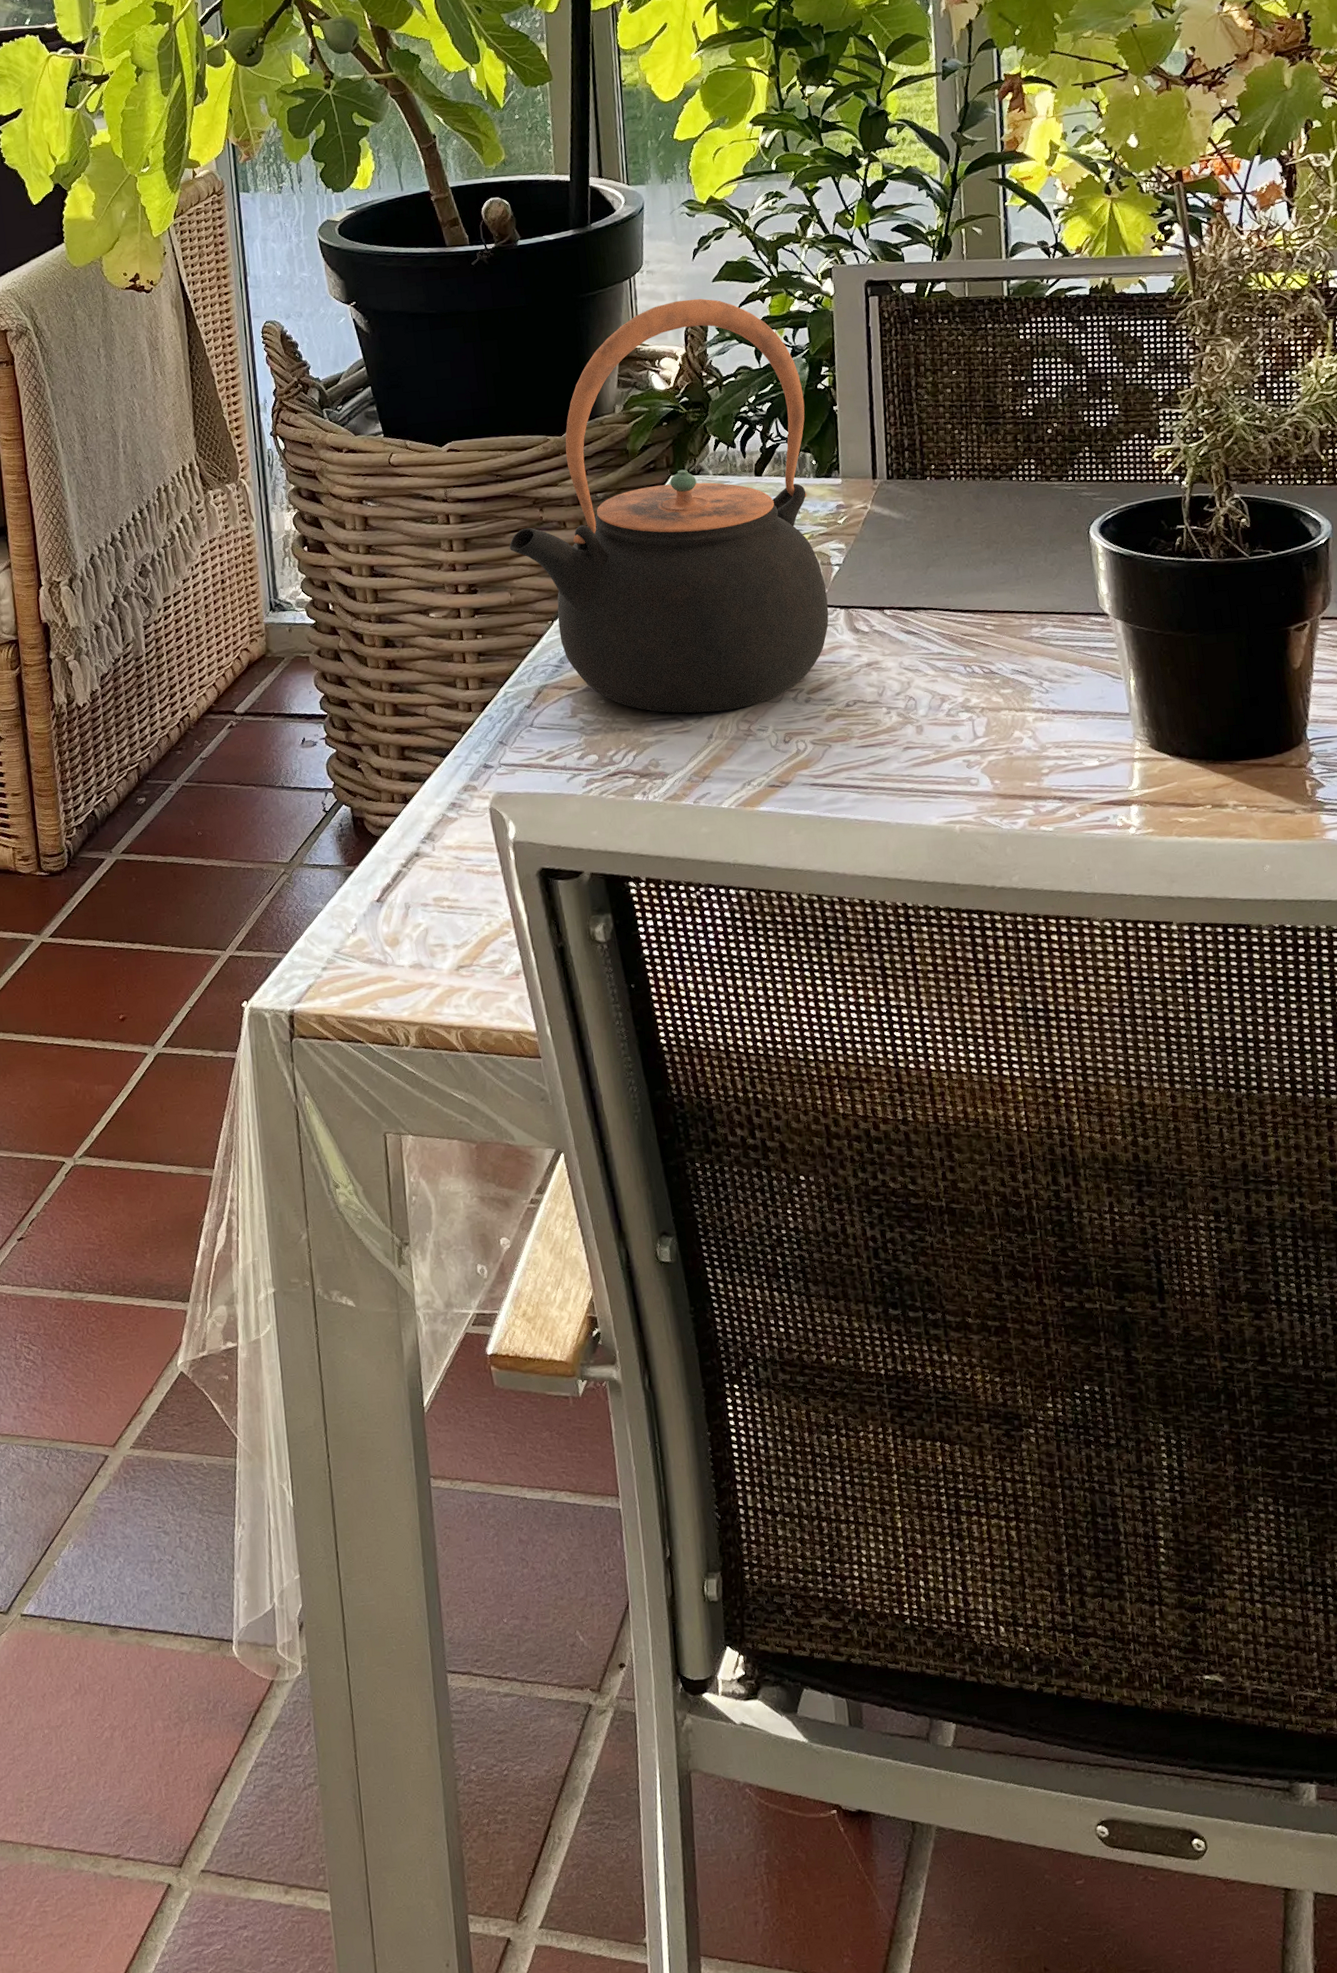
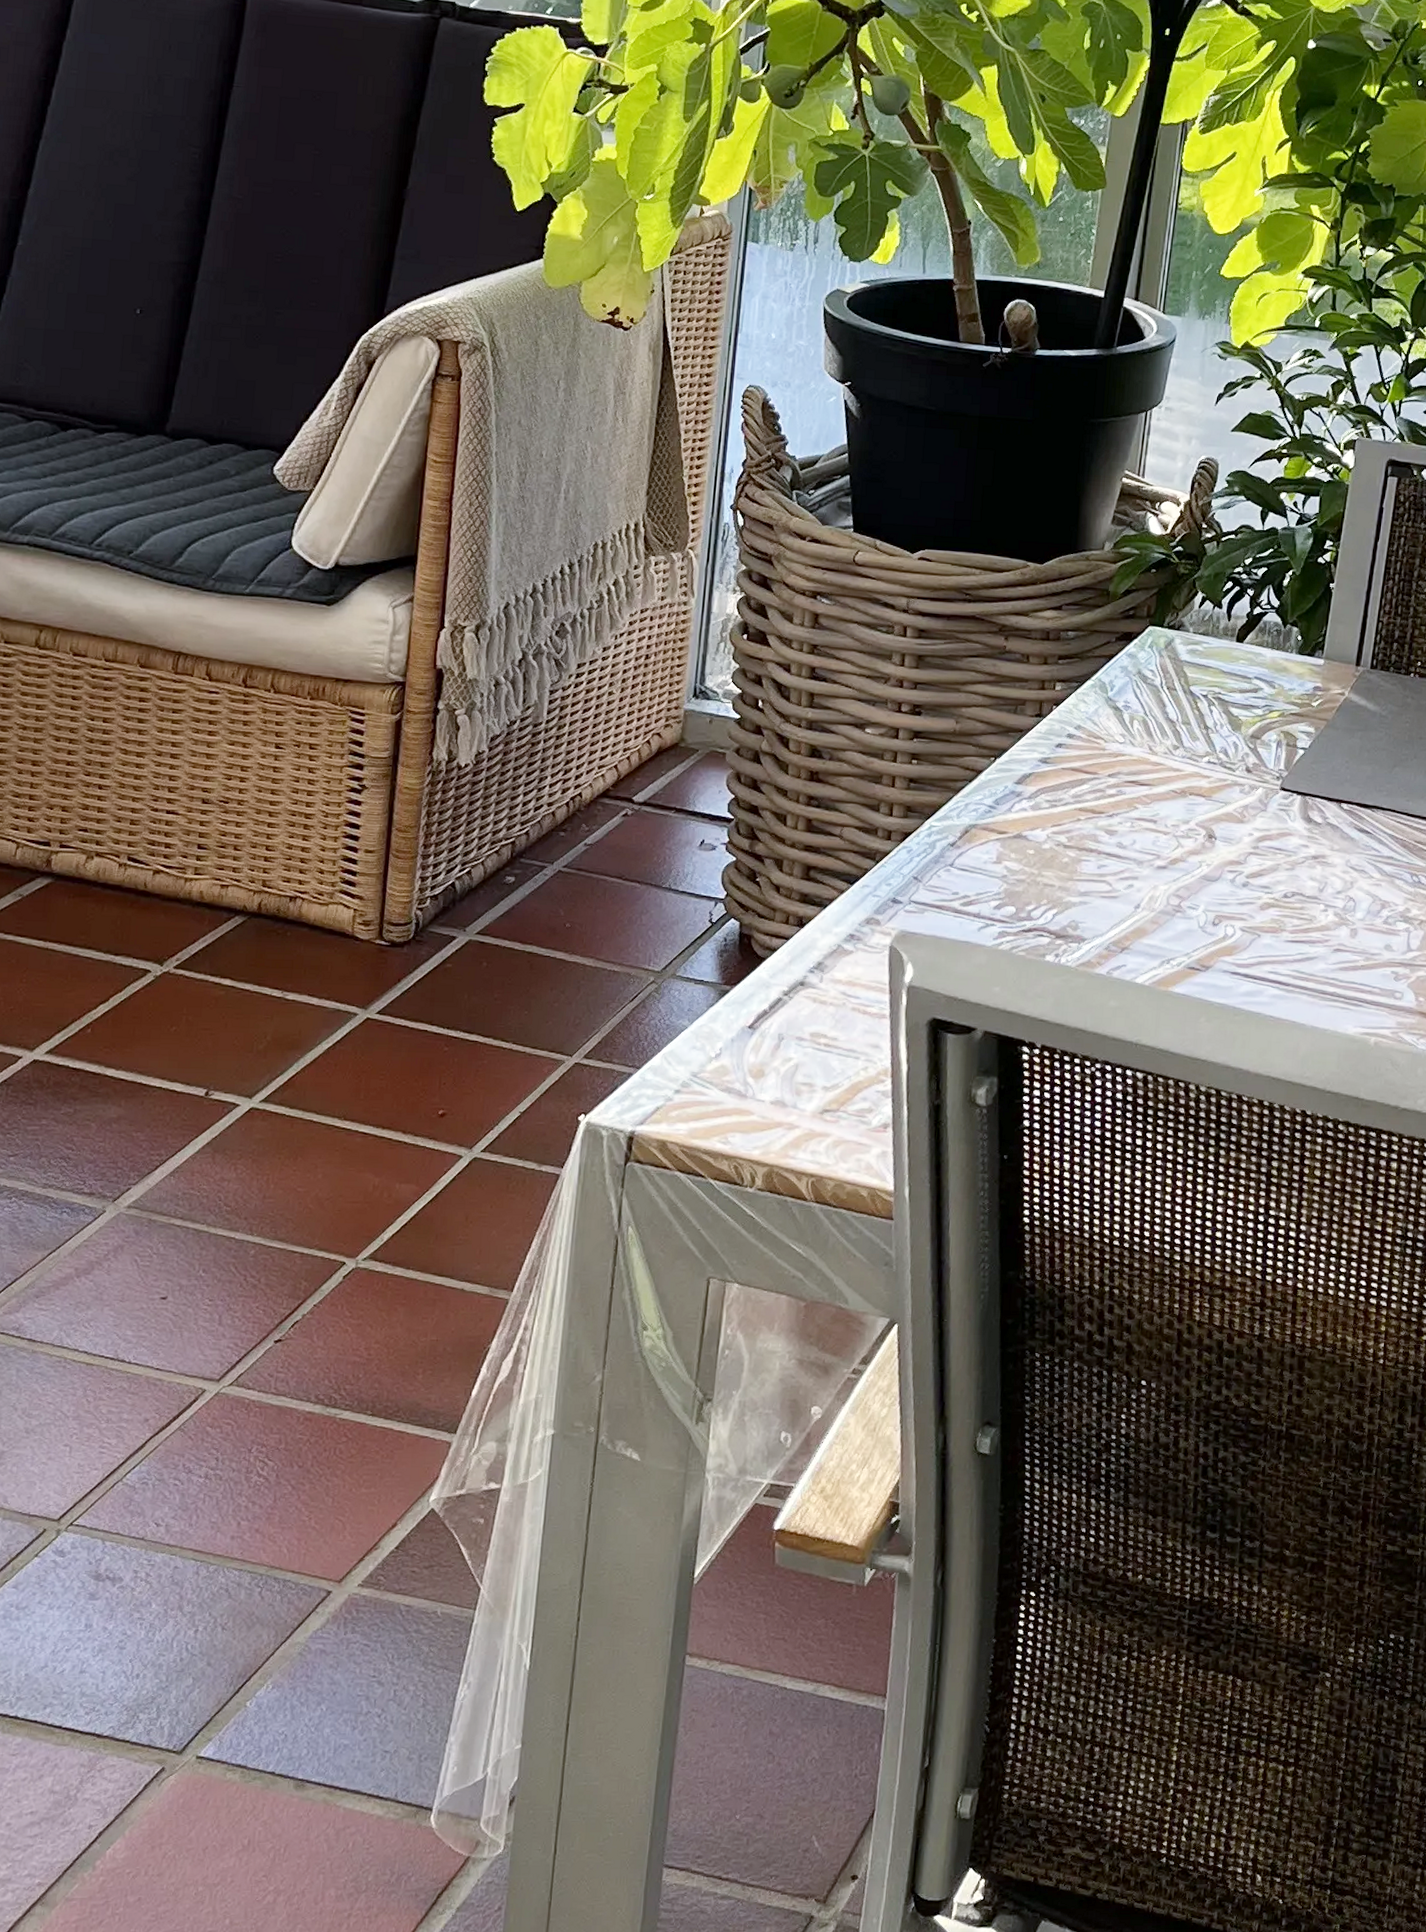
teapot: present [509,298,829,713] -> none [965,444,1303,882]

